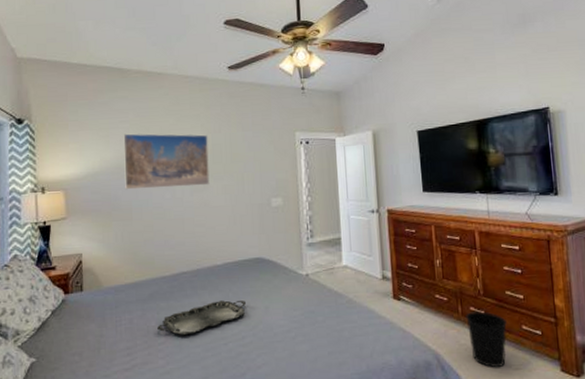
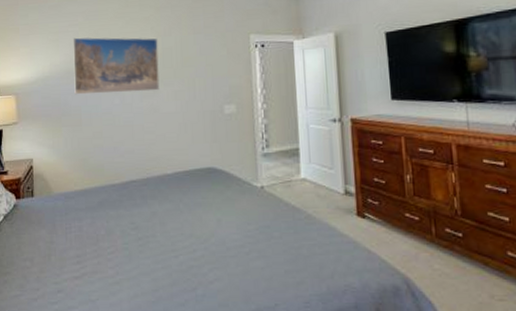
serving tray: present [157,300,246,336] -> none [107,211,197,246]
wastebasket: present [466,311,507,368] -> none [440,234,489,298]

